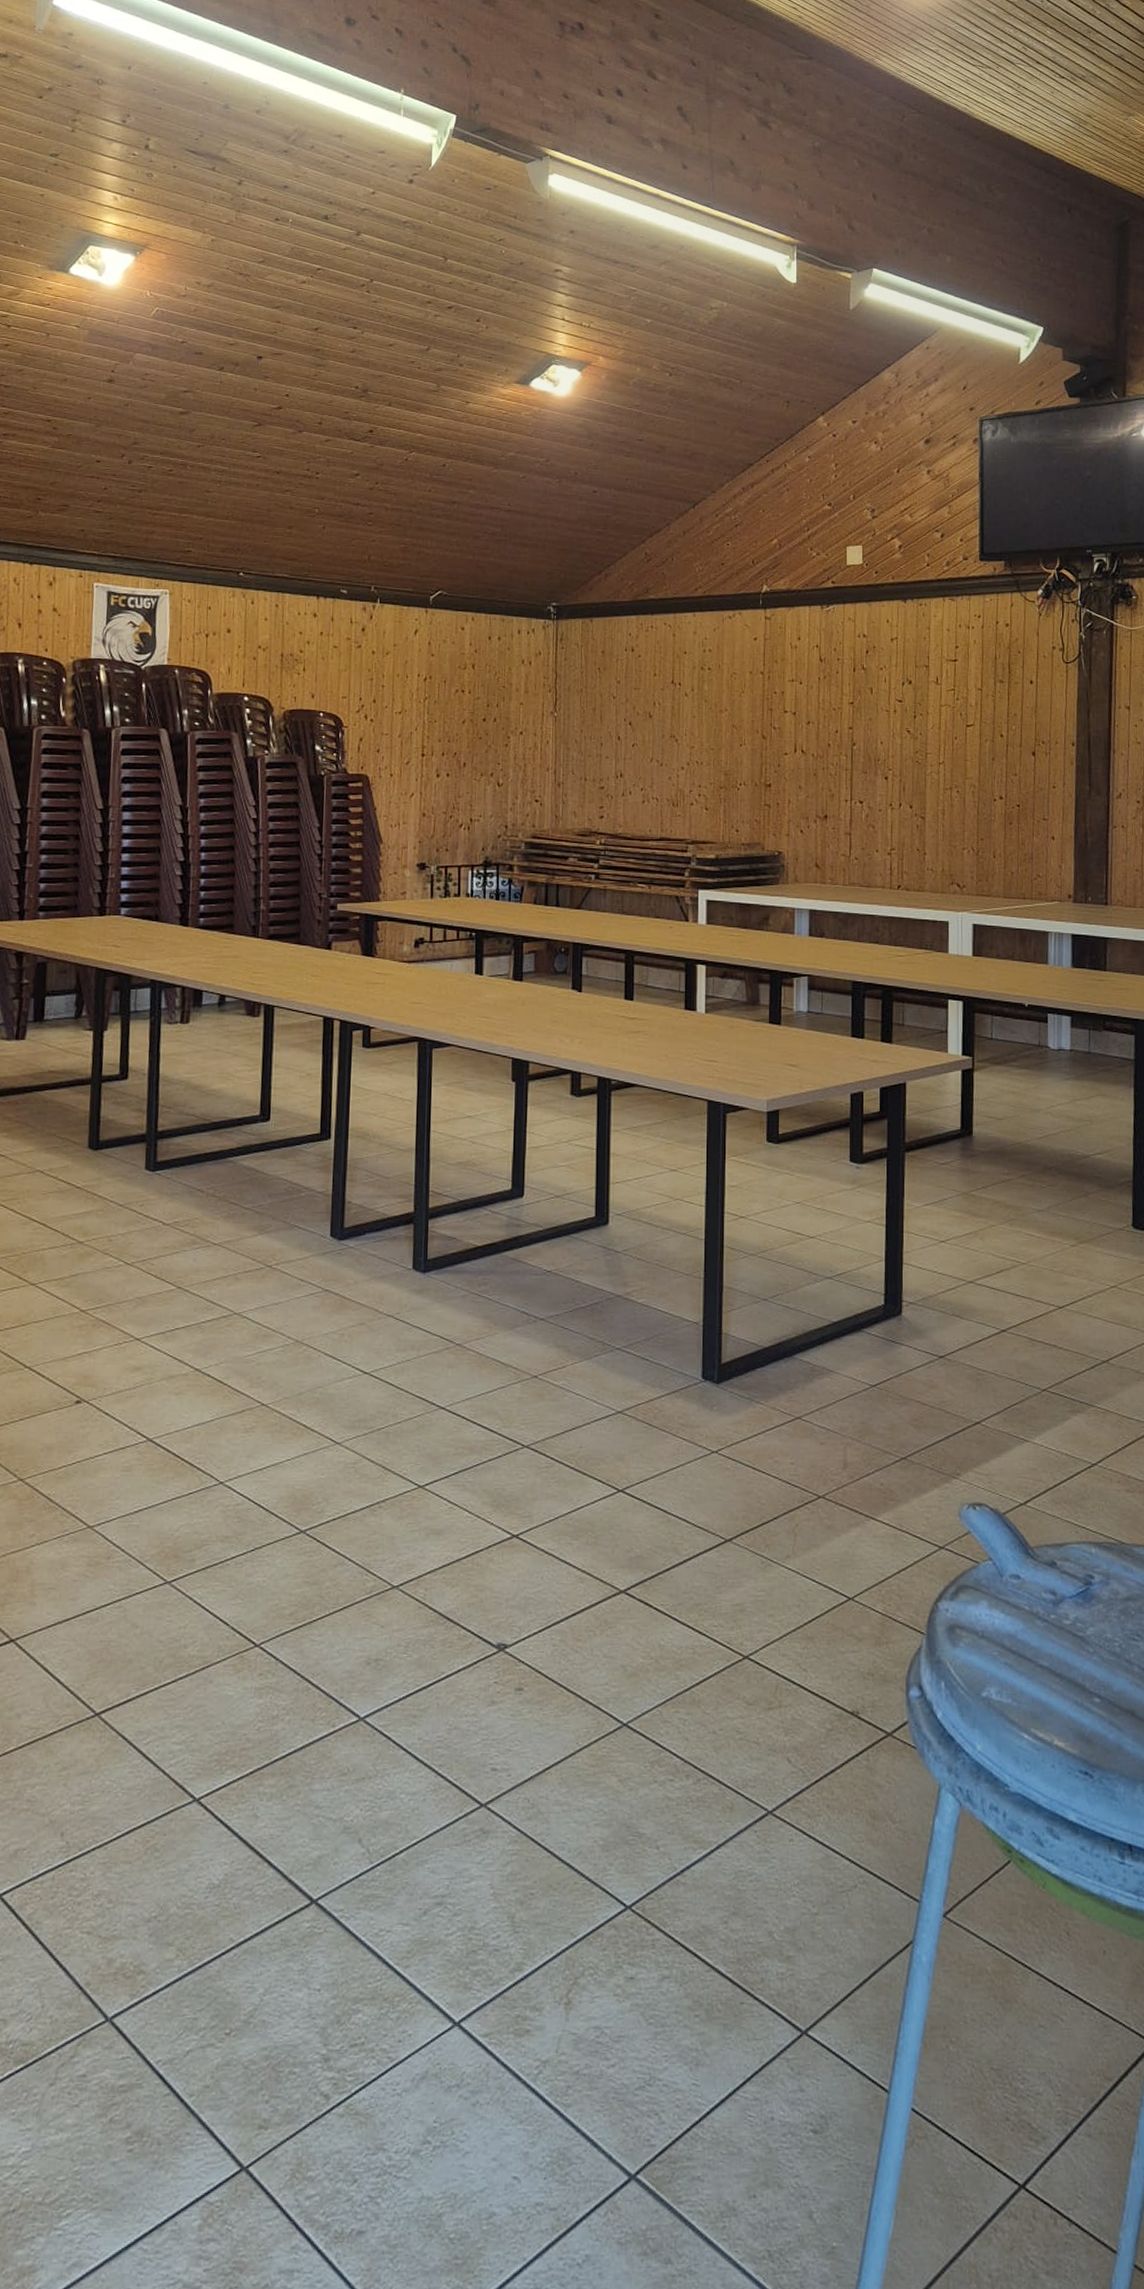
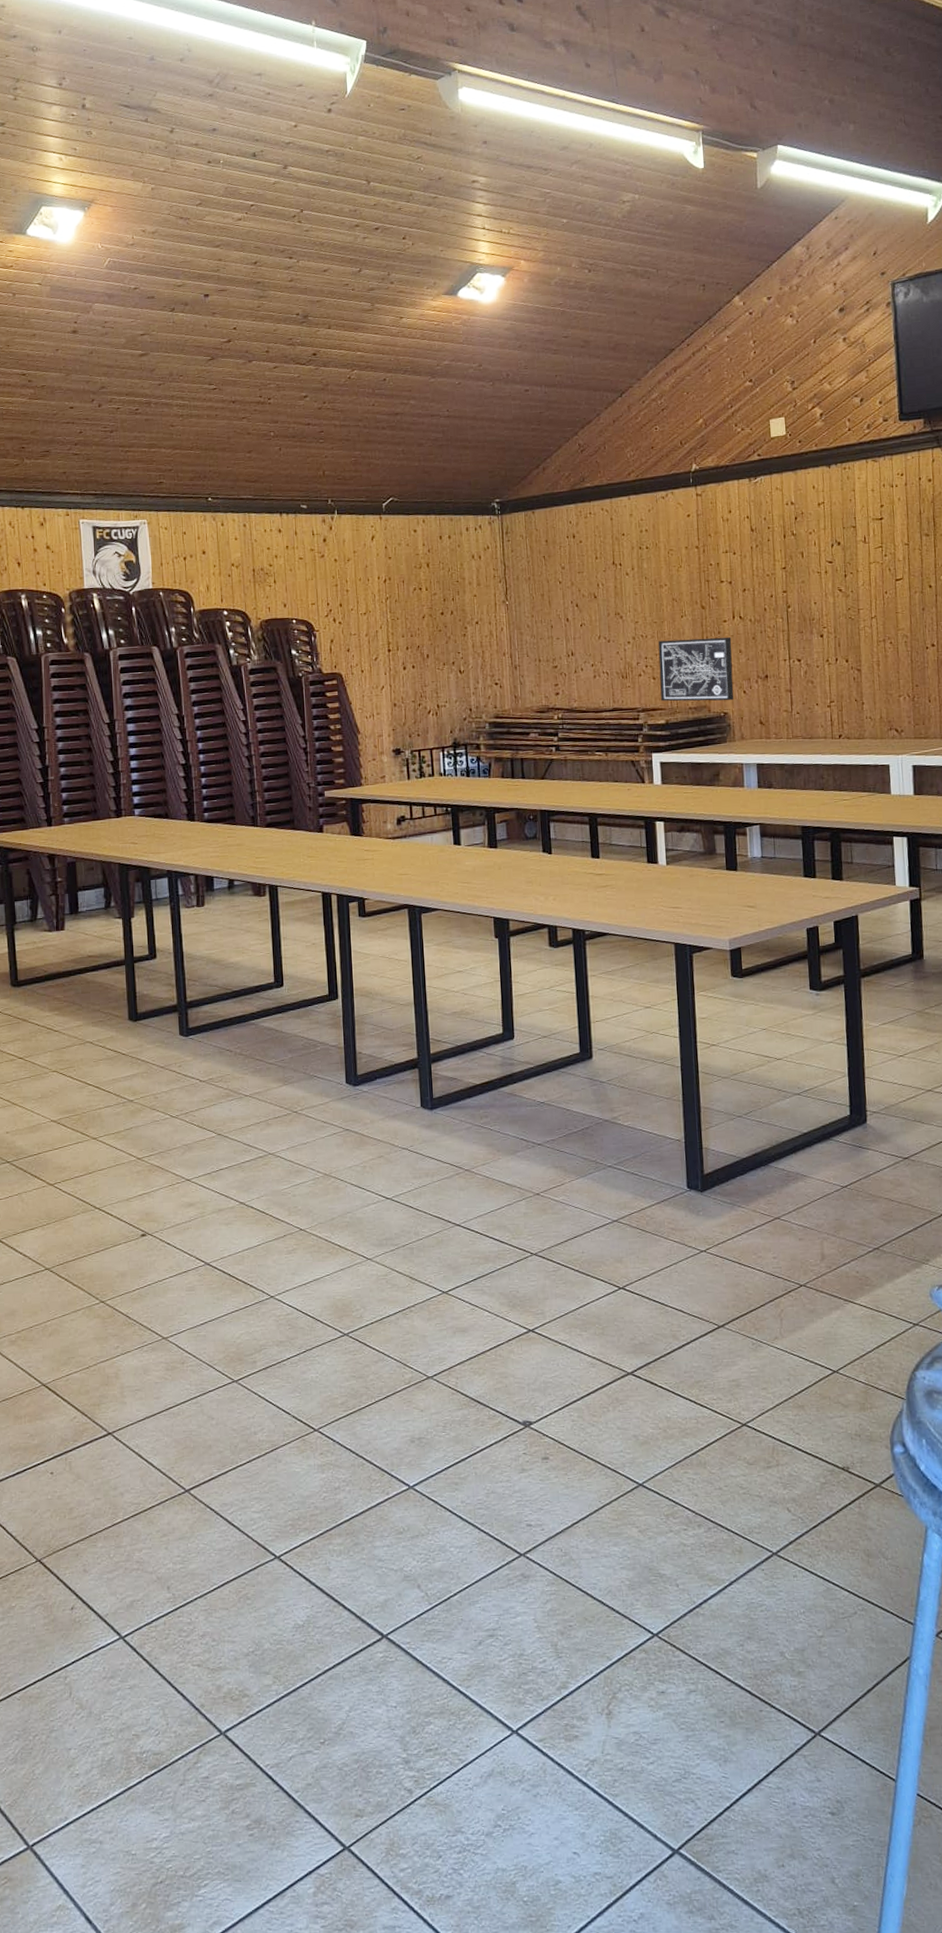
wall art: none [713,769,792,840] -> present [658,636,734,702]

